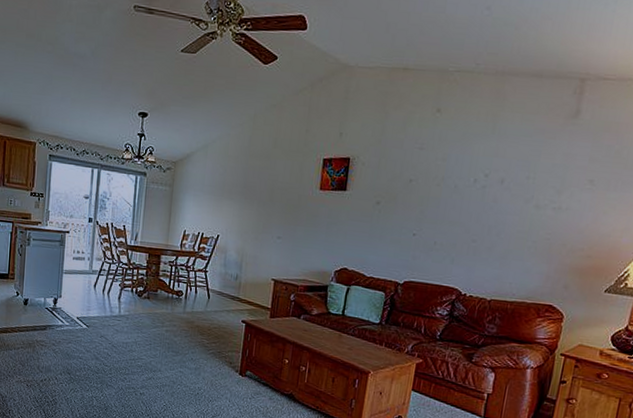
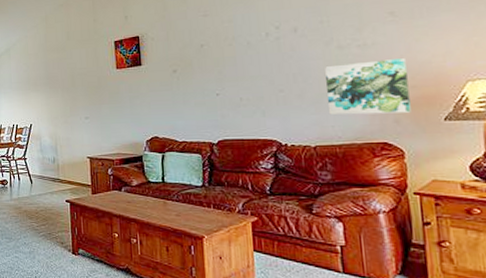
wall art: none [510,223,591,281] -> present [325,58,411,115]

